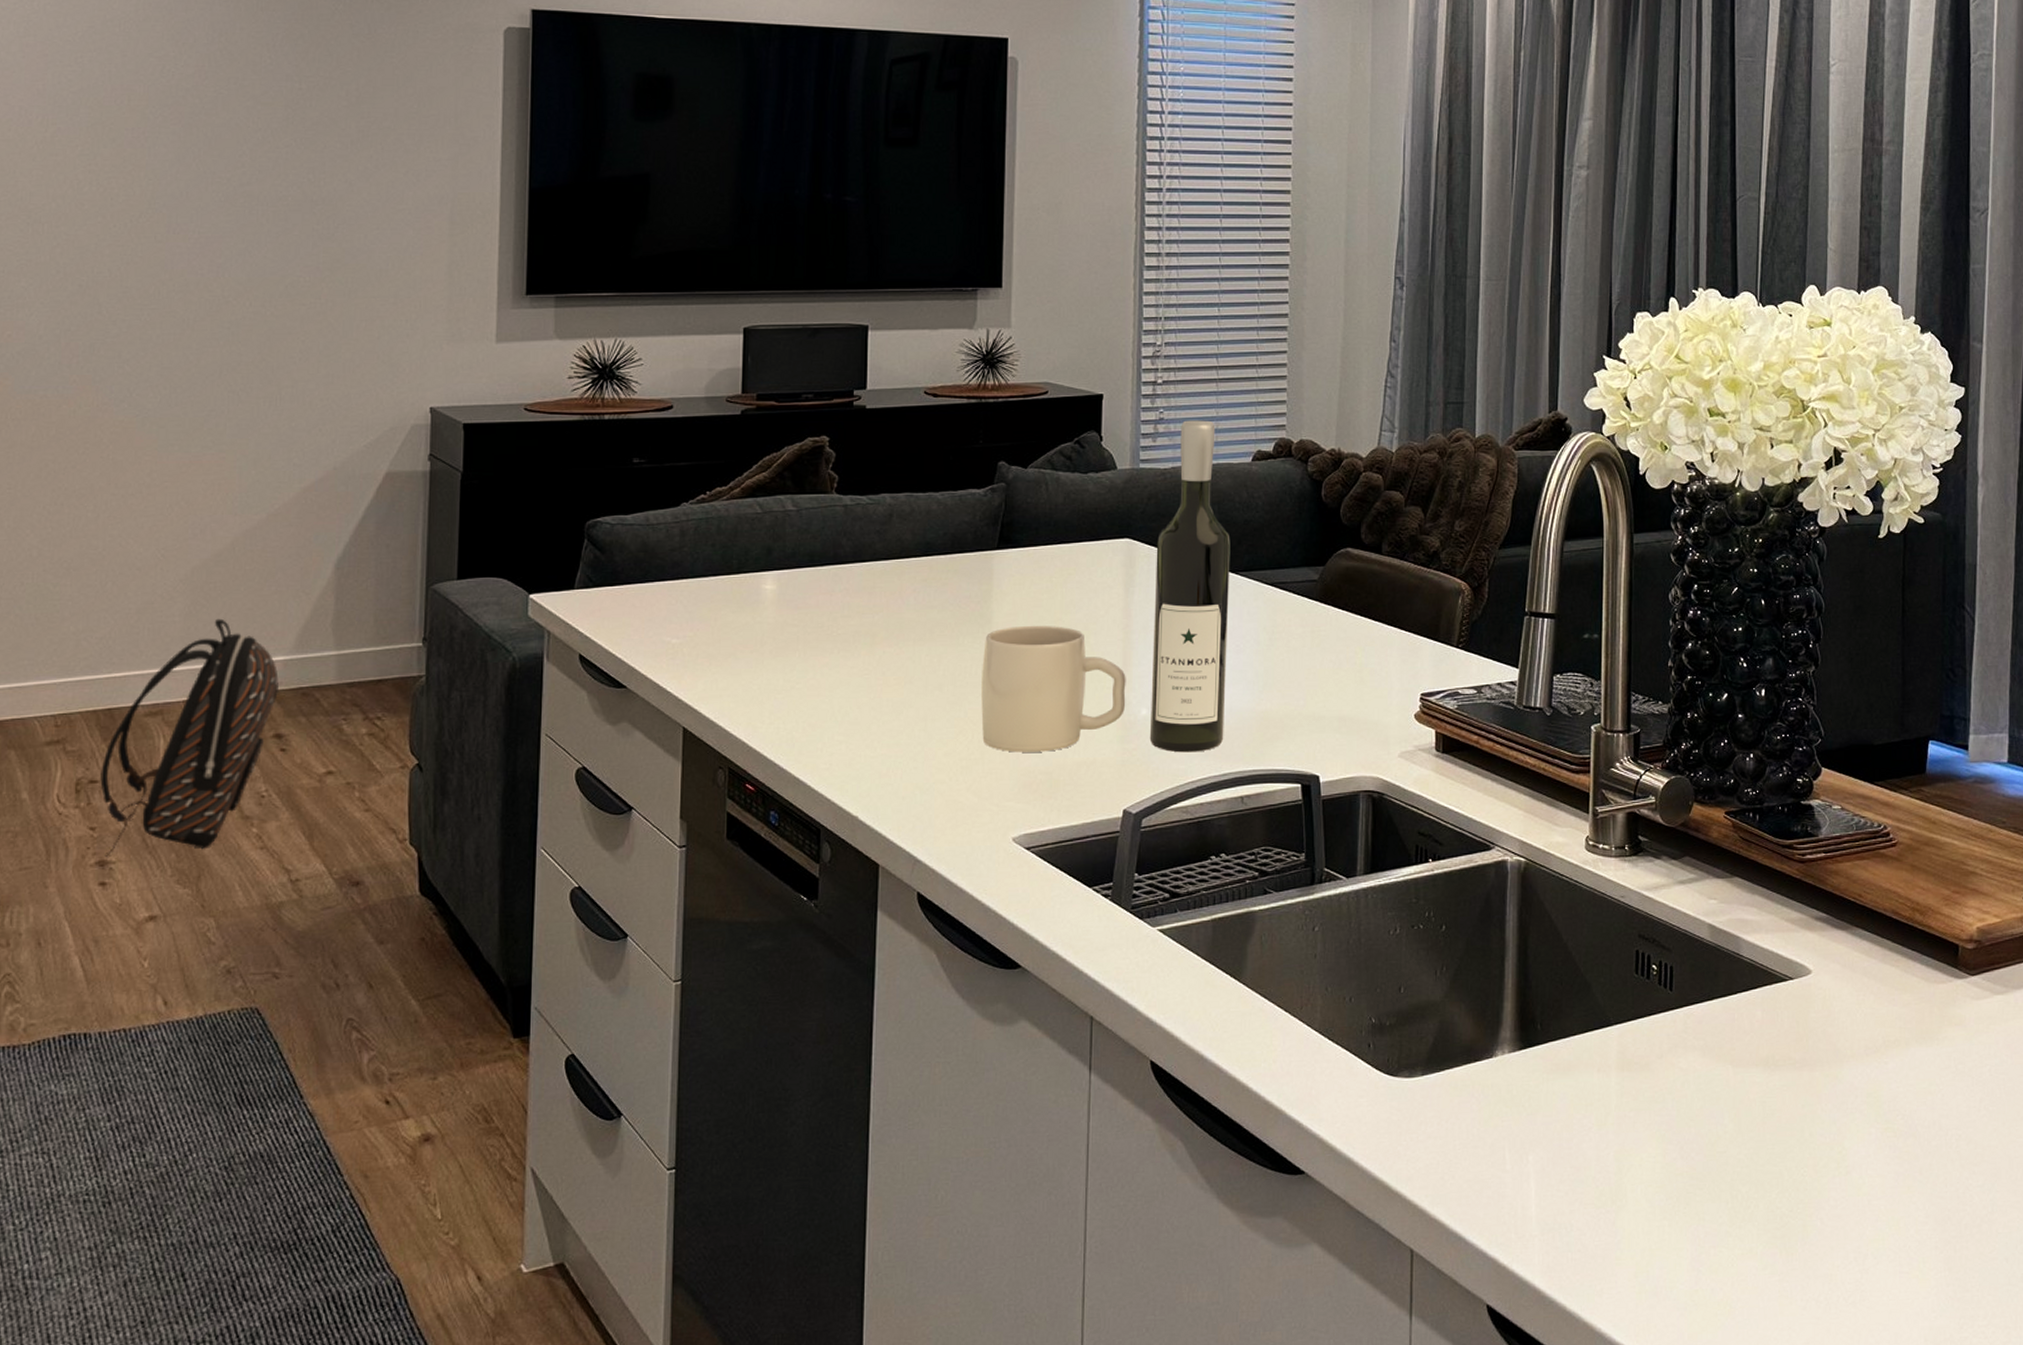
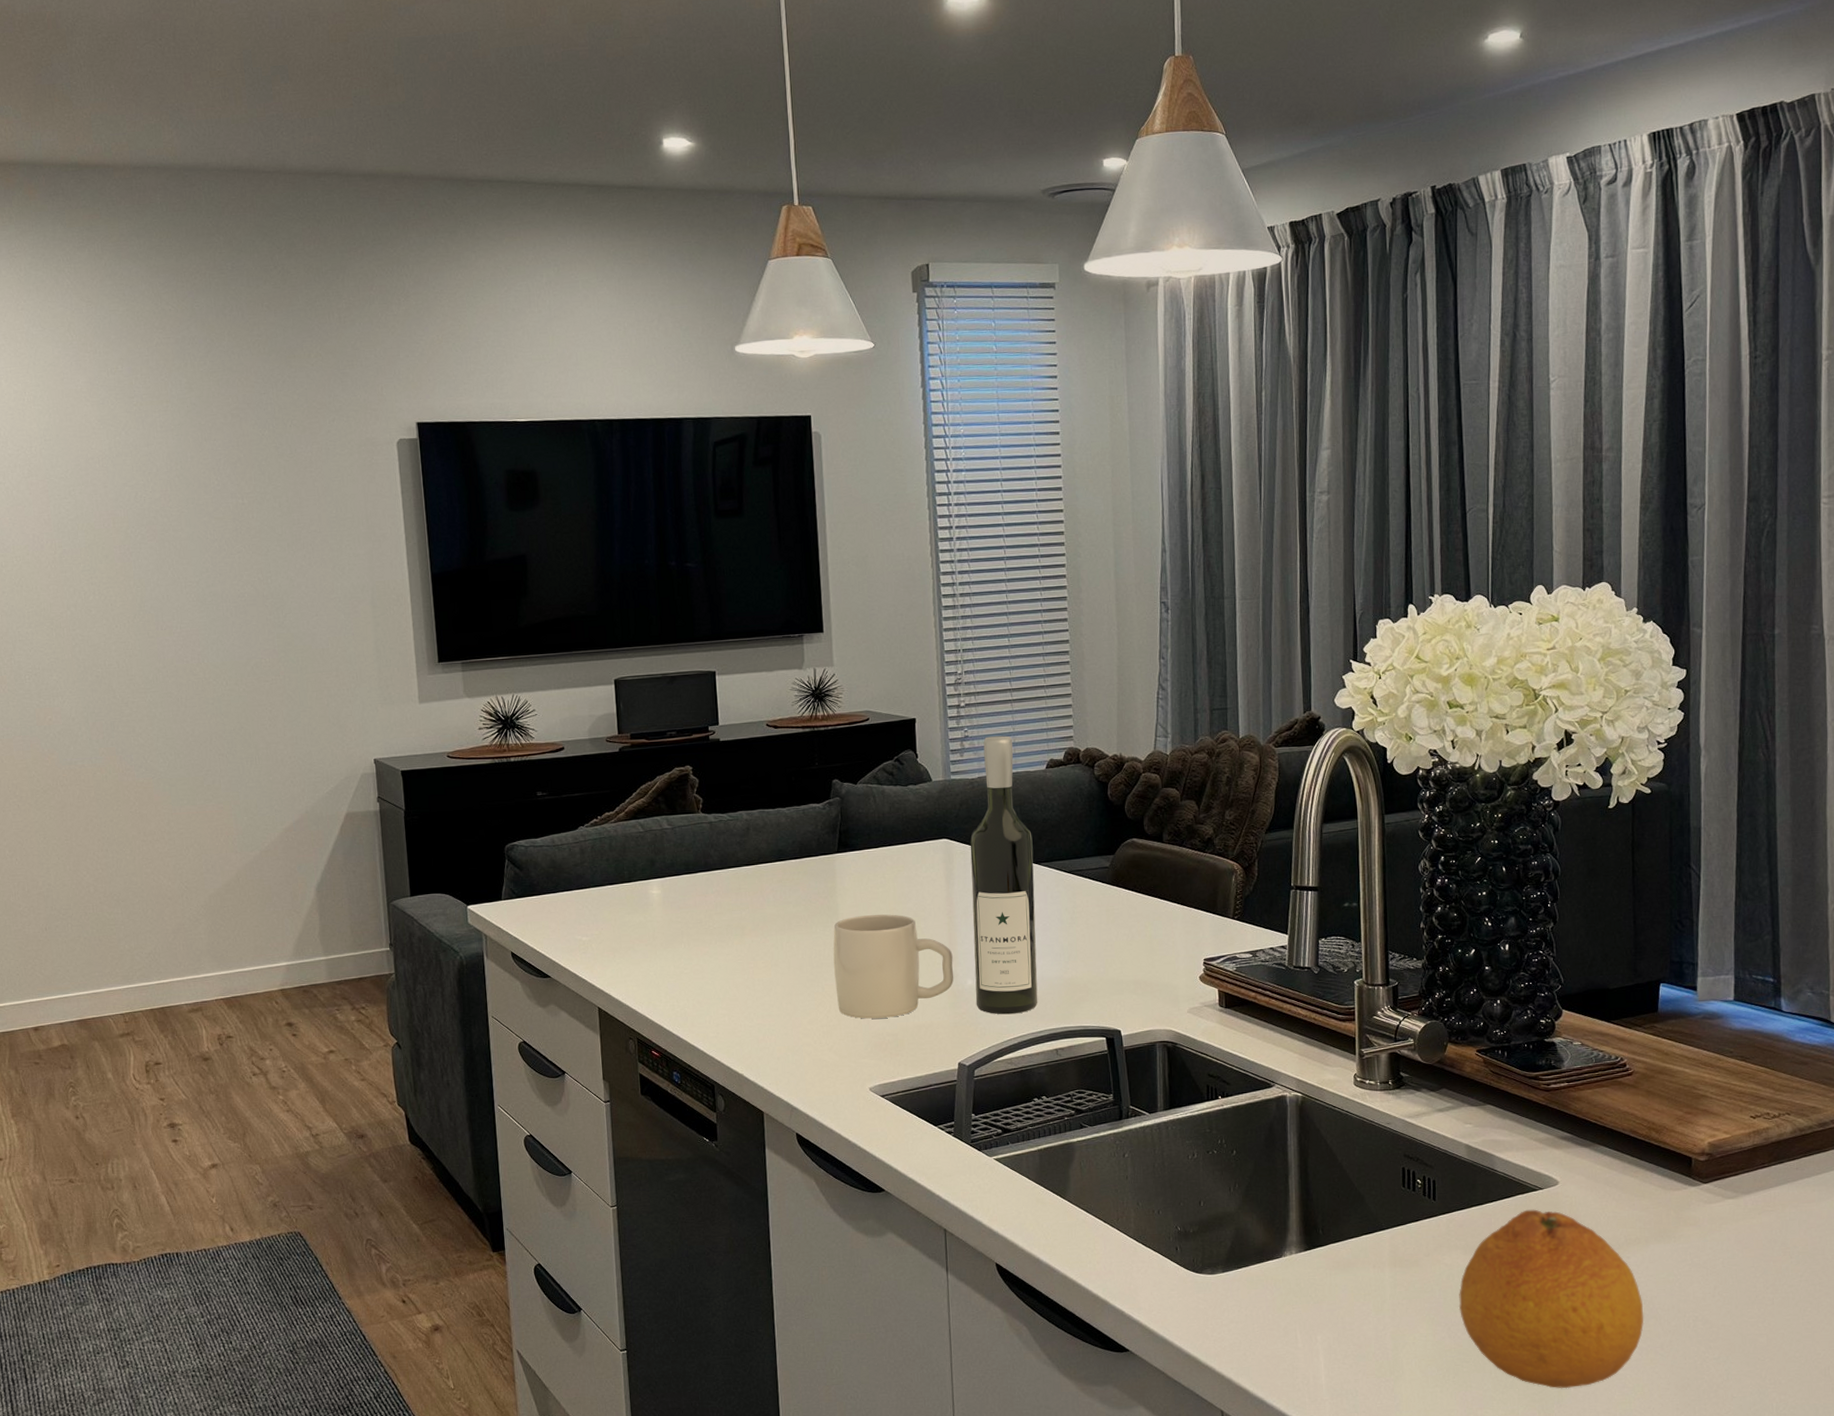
backpack: present [100,618,280,855] -> none [162,934,286,1119]
fruit: none [1693,1003,1902,1223] -> present [1458,1209,1644,1389]

